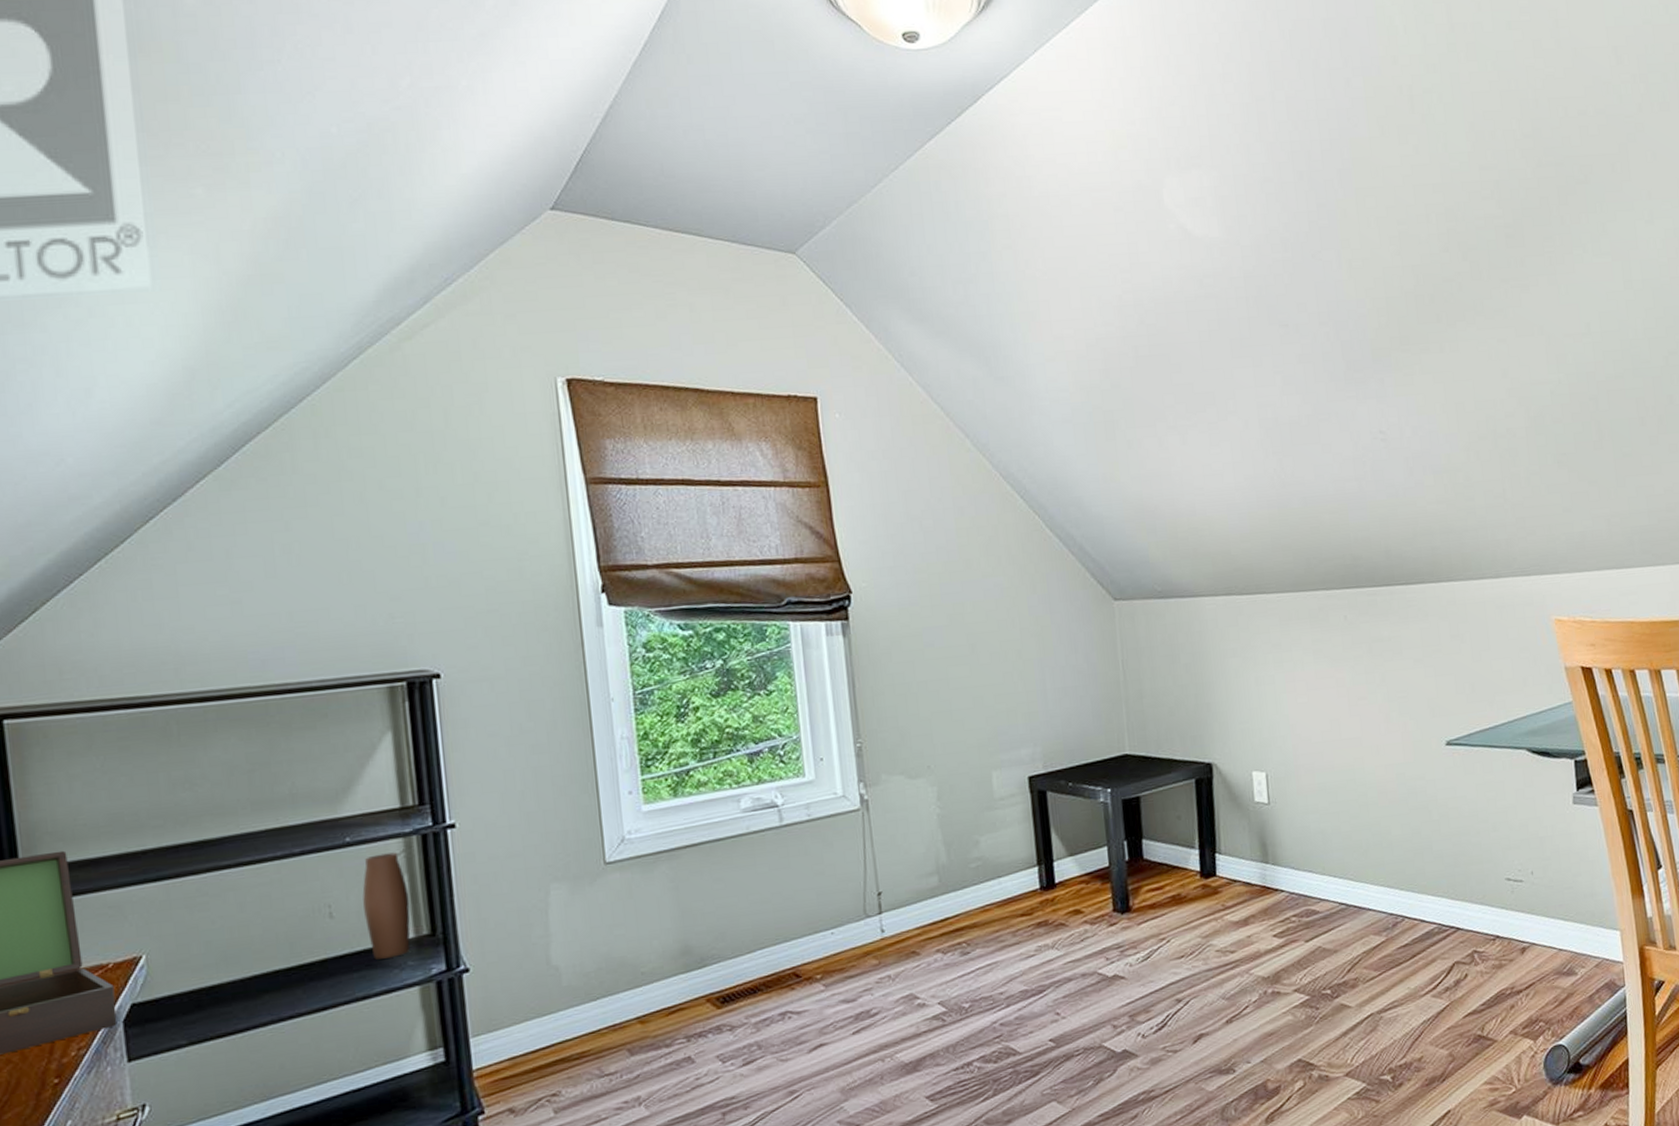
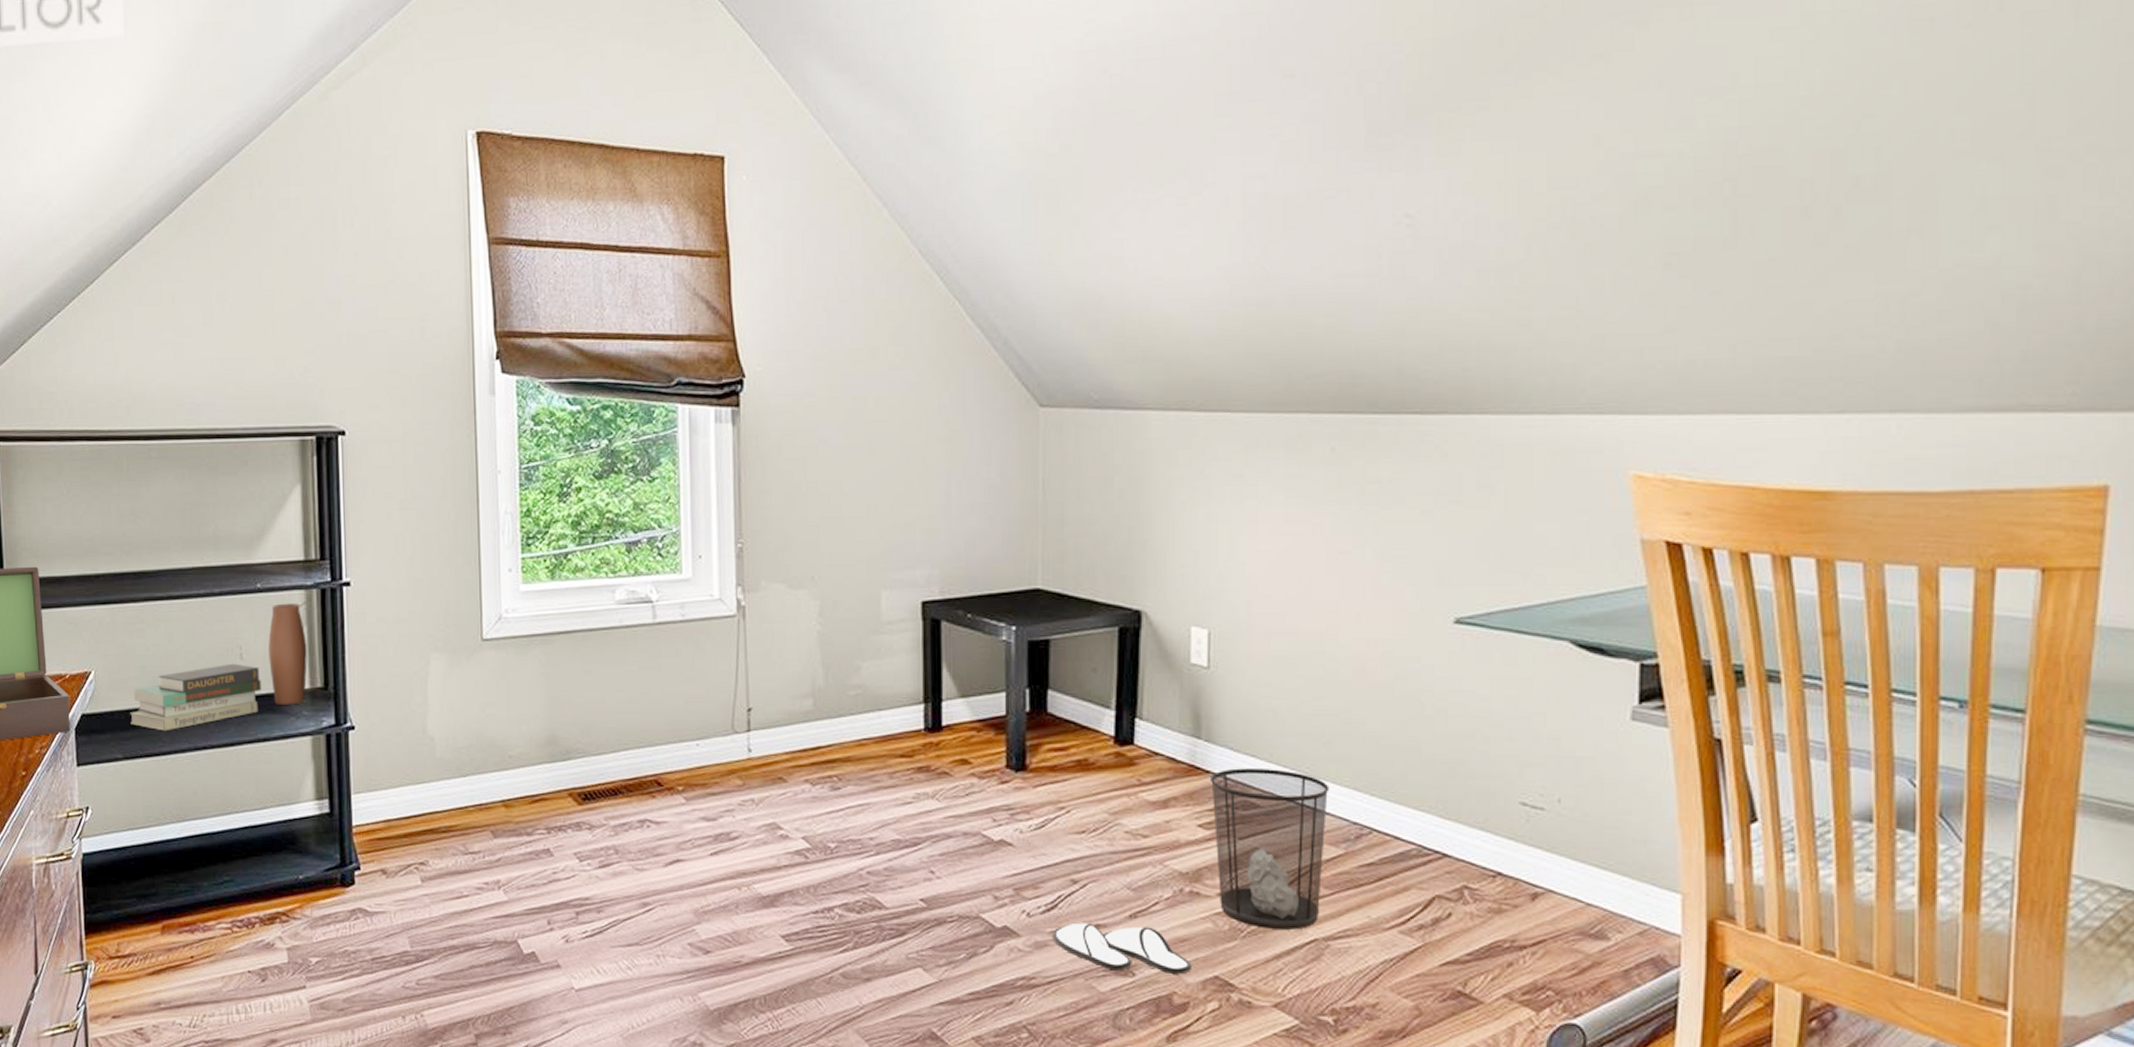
books: none [194,923,357,1007] -> present [130,663,261,731]
slippers: none [1164,1028,1280,1071] -> present [1052,922,1192,974]
waste bin: none [1278,879,1372,1013] -> present [1209,768,1330,930]

